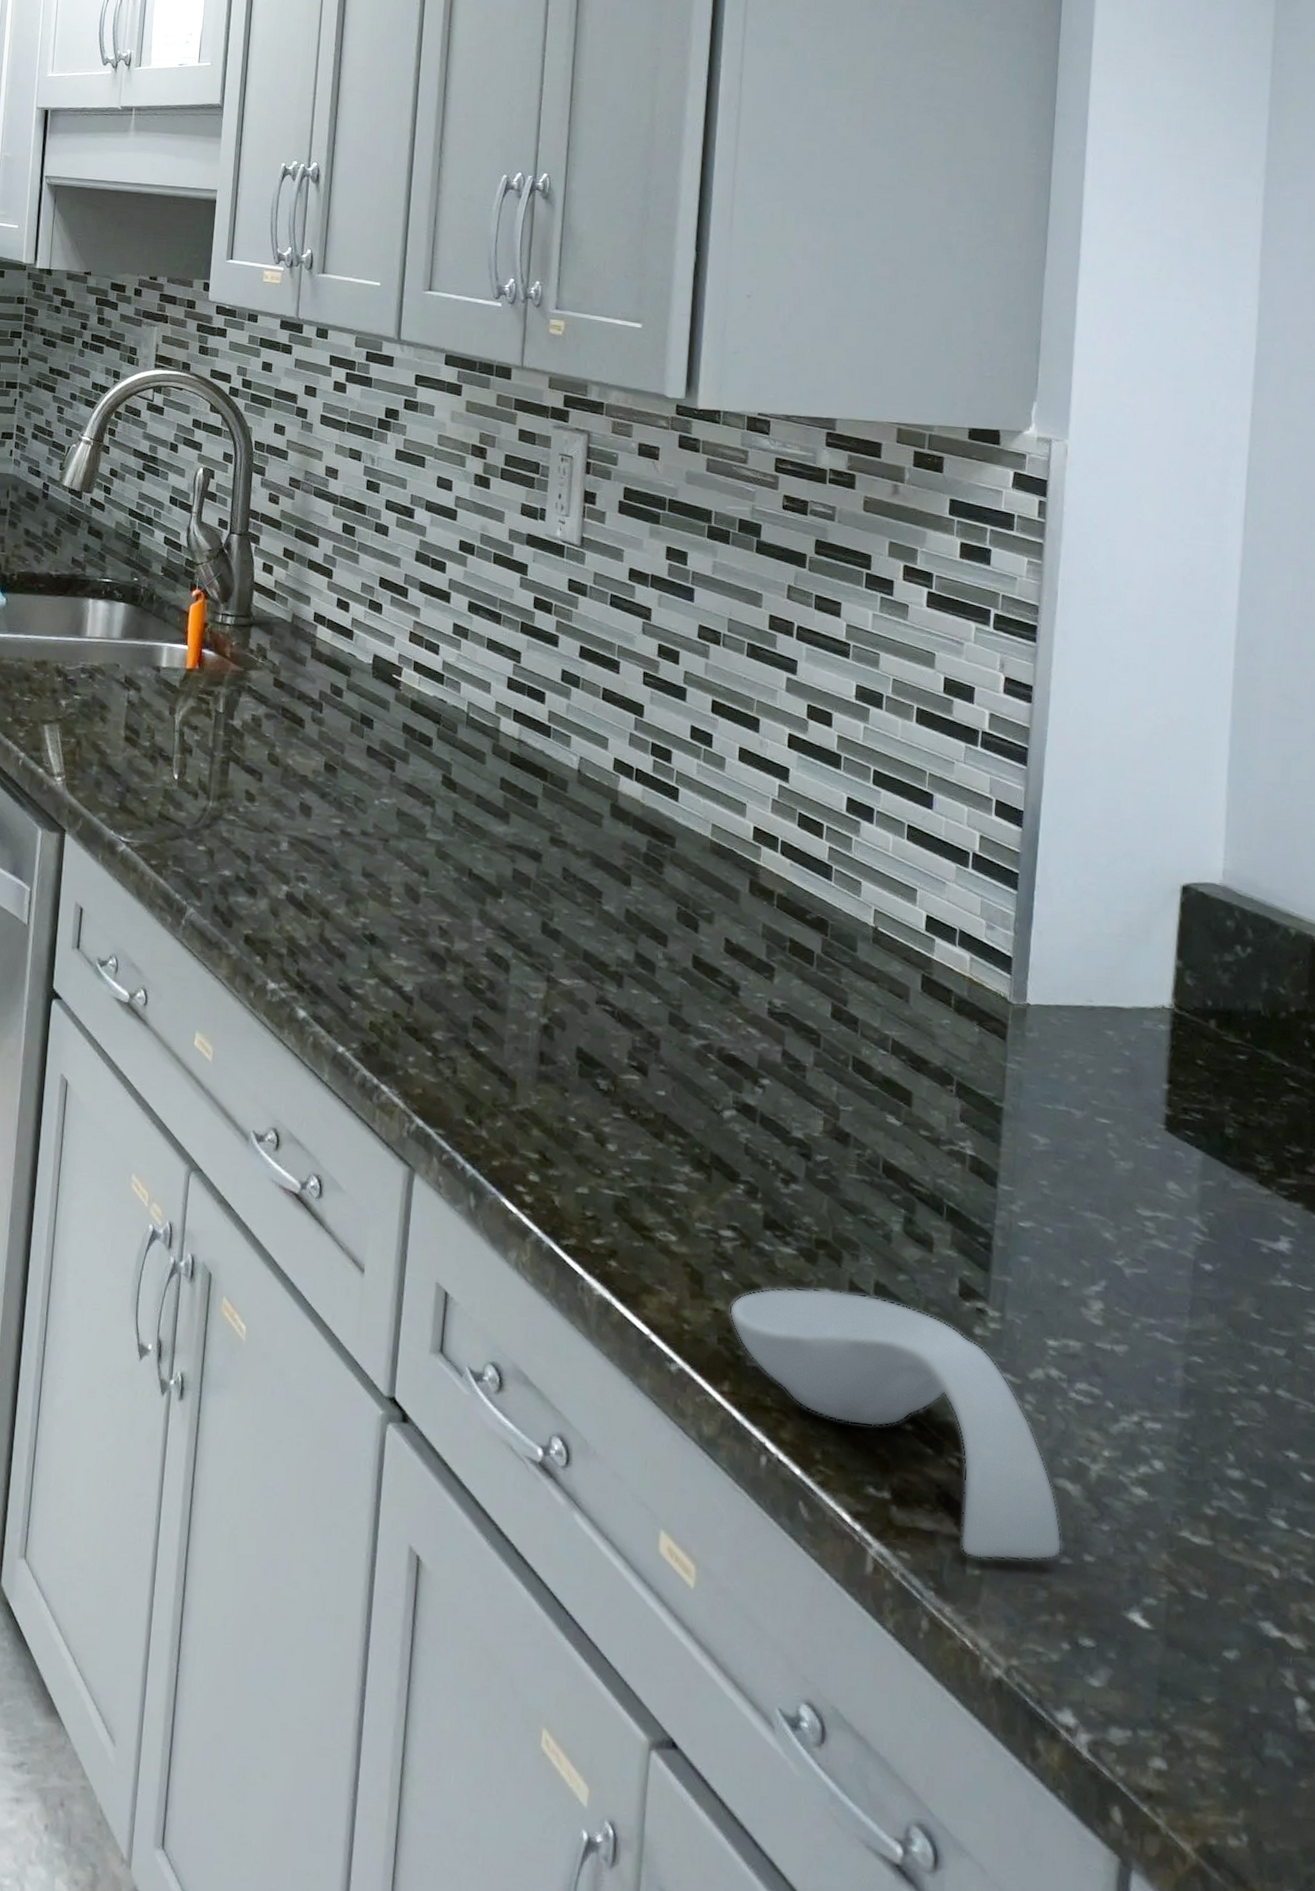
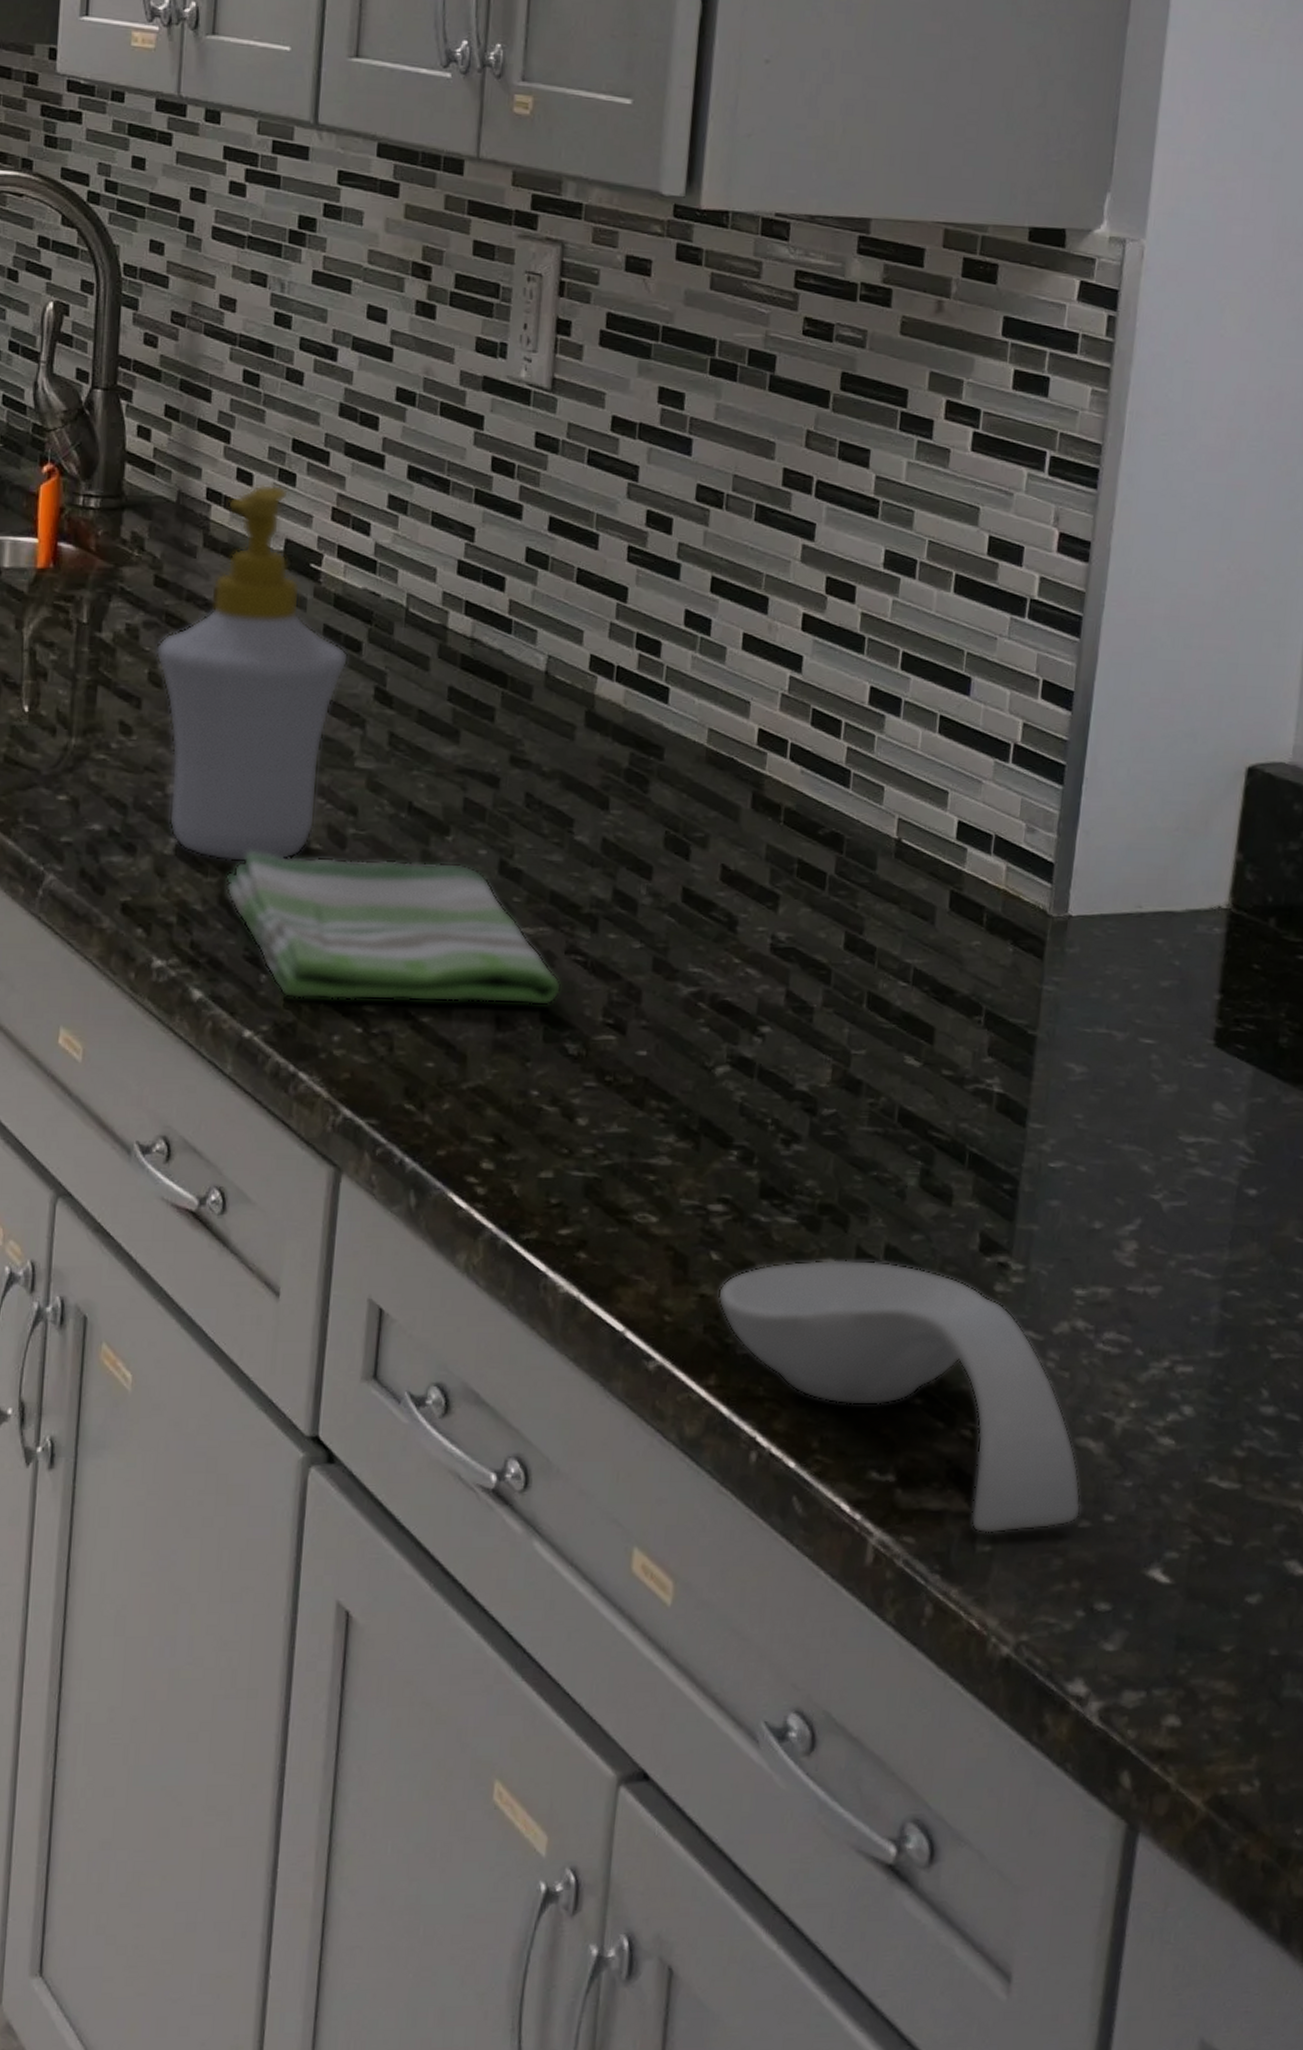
soap bottle: none [273,611,422,909] -> present [155,484,349,862]
dish towel: none [324,900,594,1046] -> present [225,851,562,1006]

